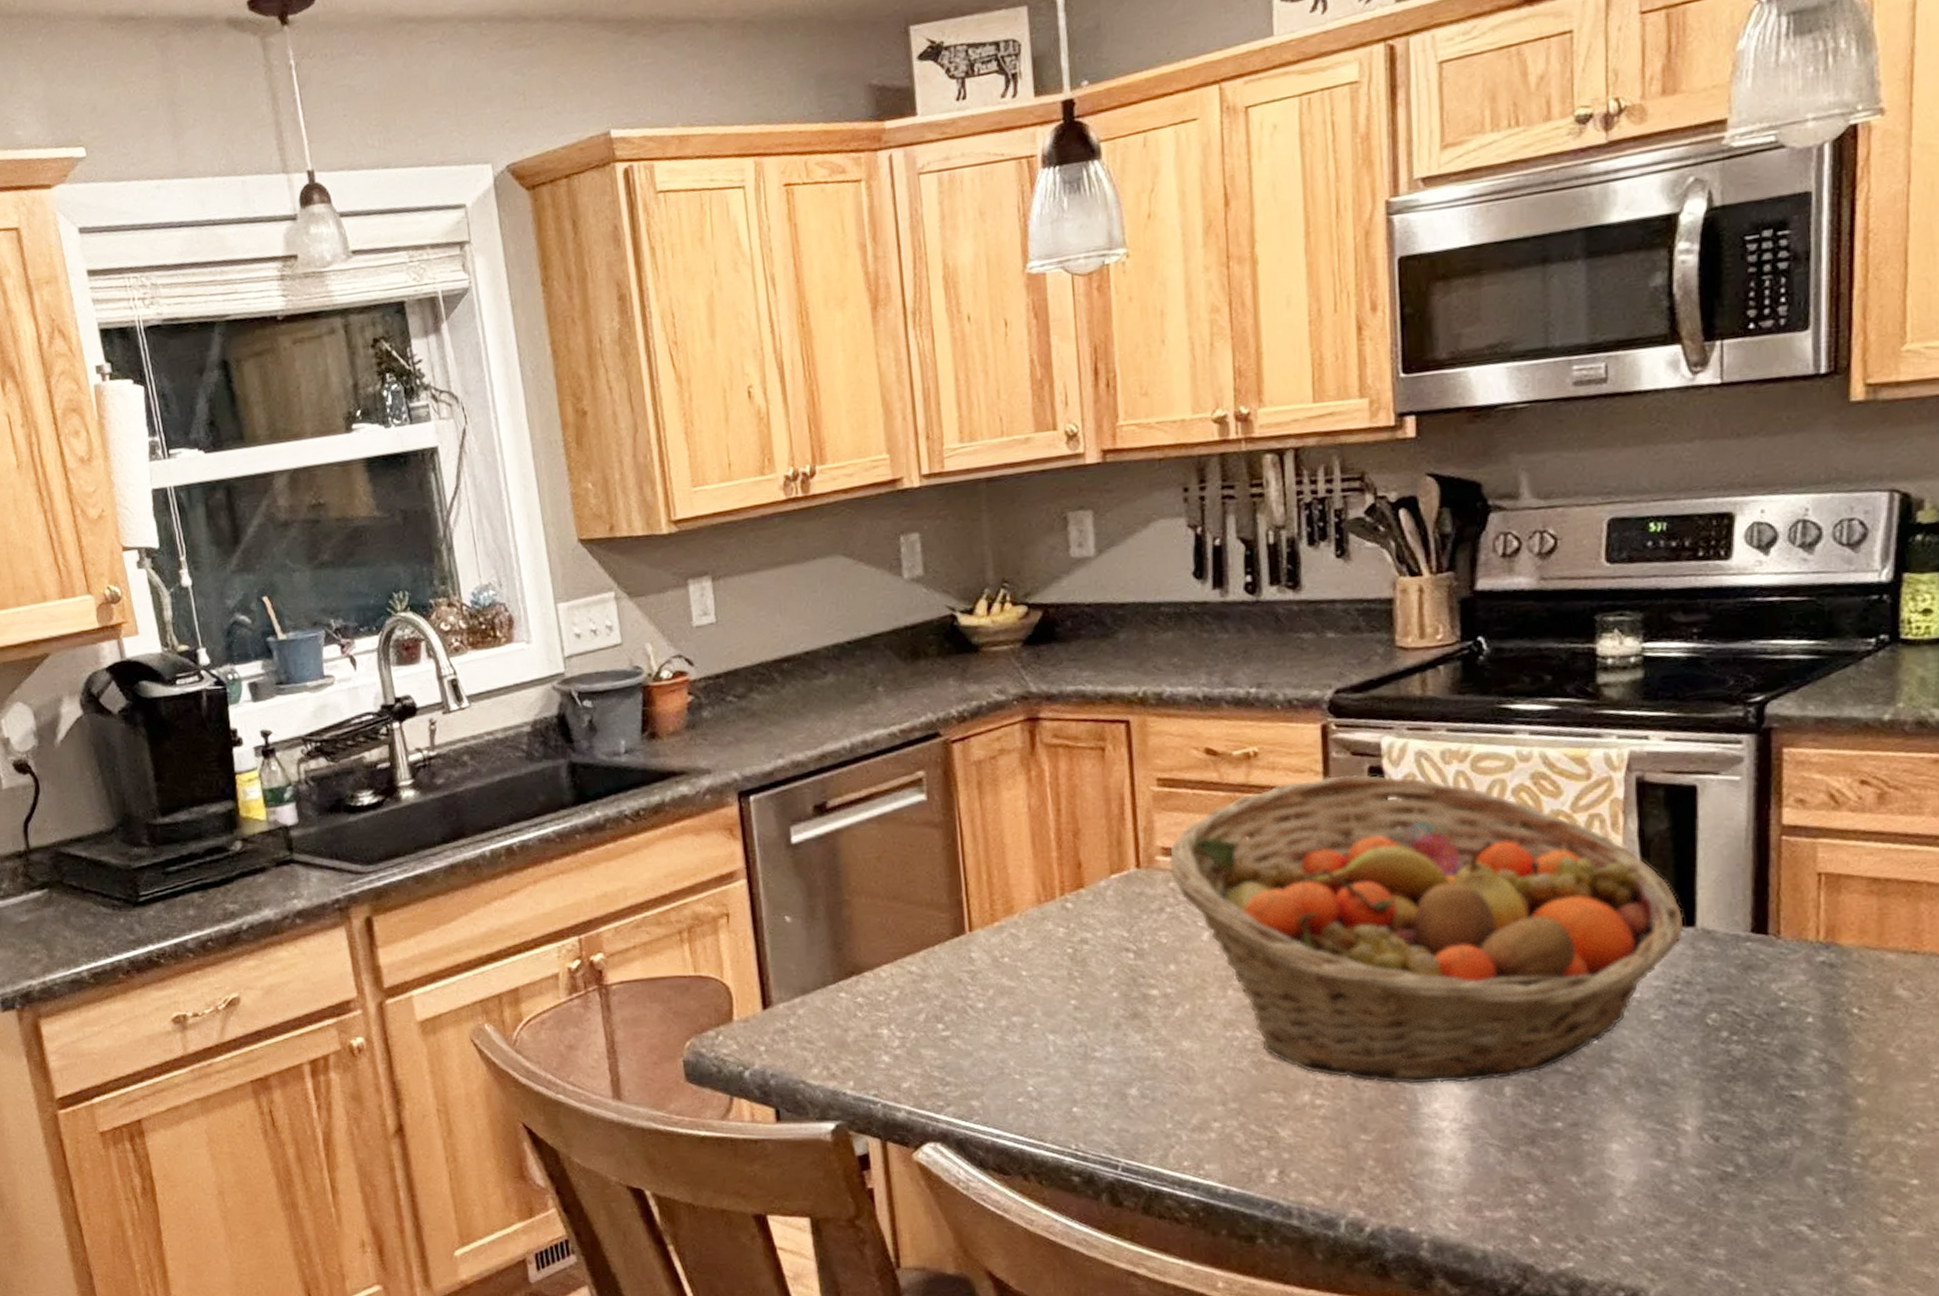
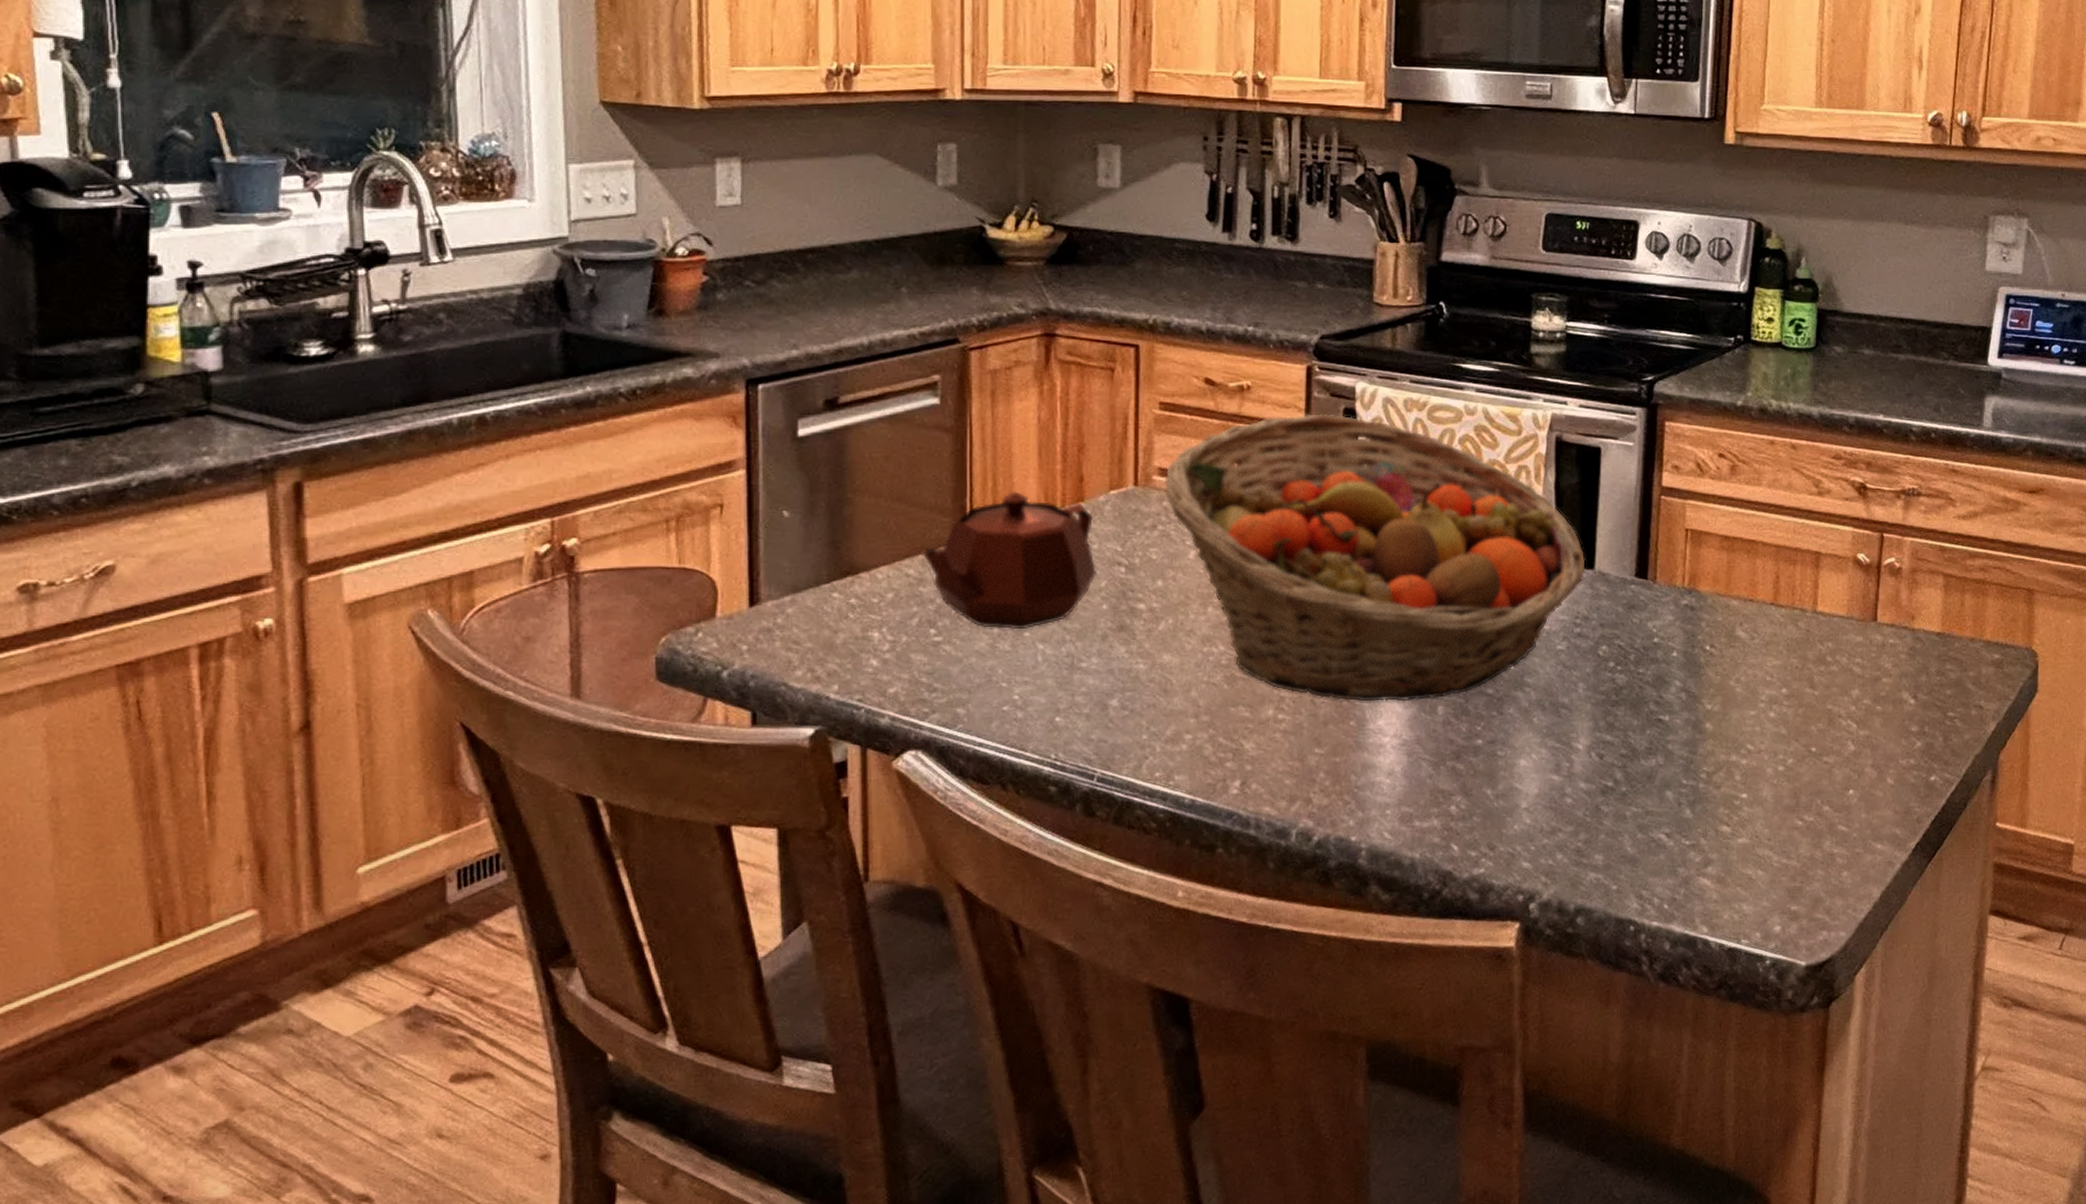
teapot: none [921,882,1103,1022] -> present [920,491,1096,630]

